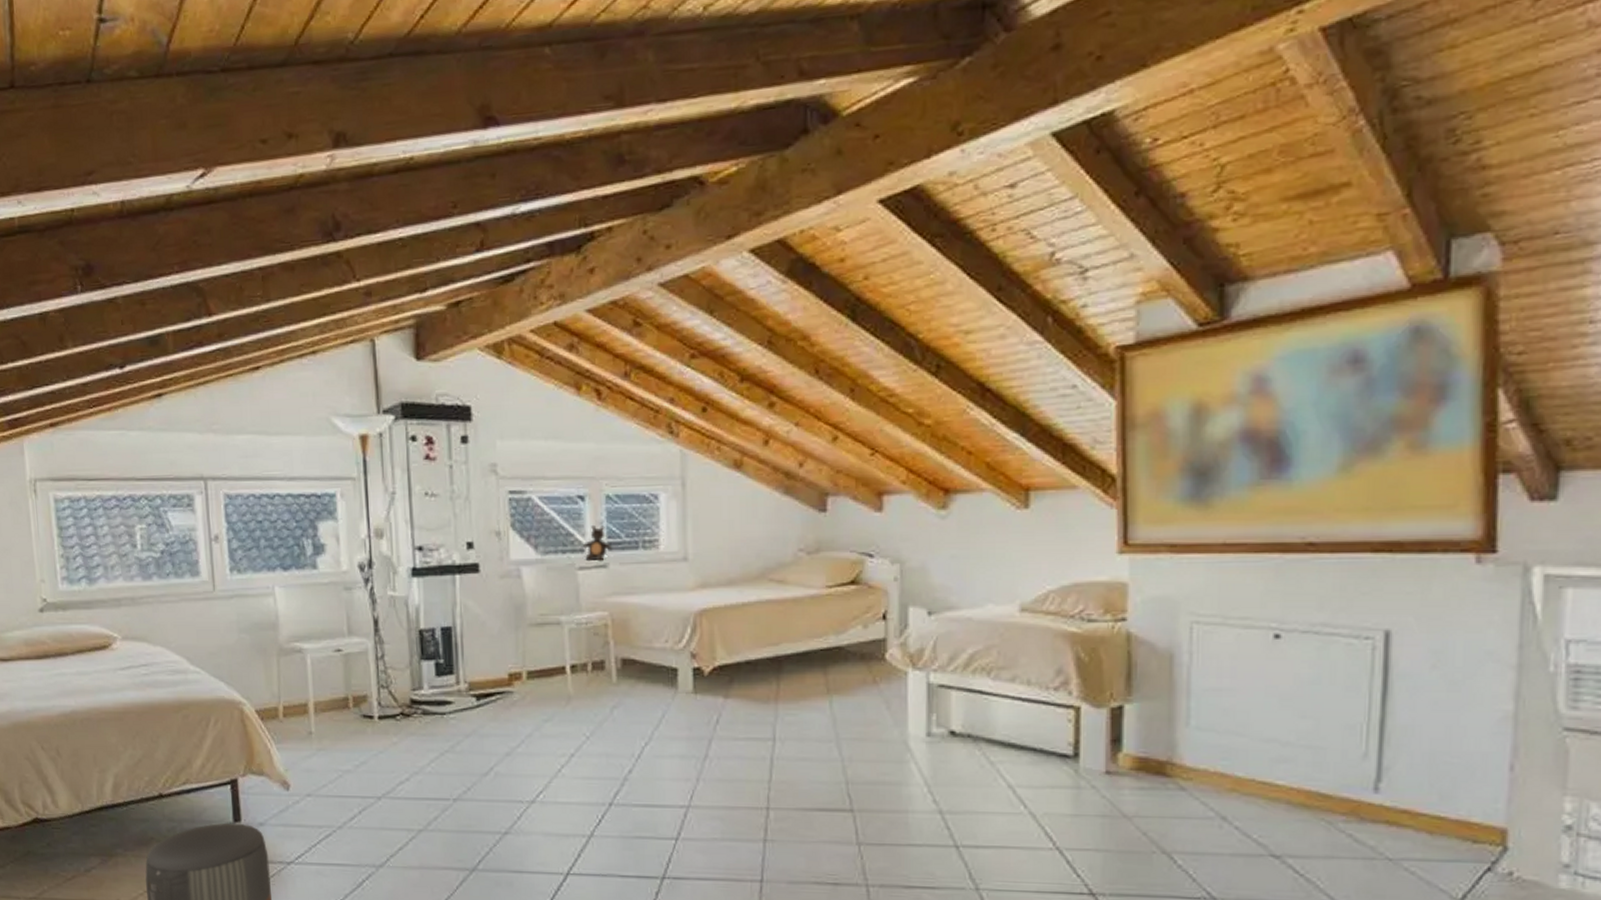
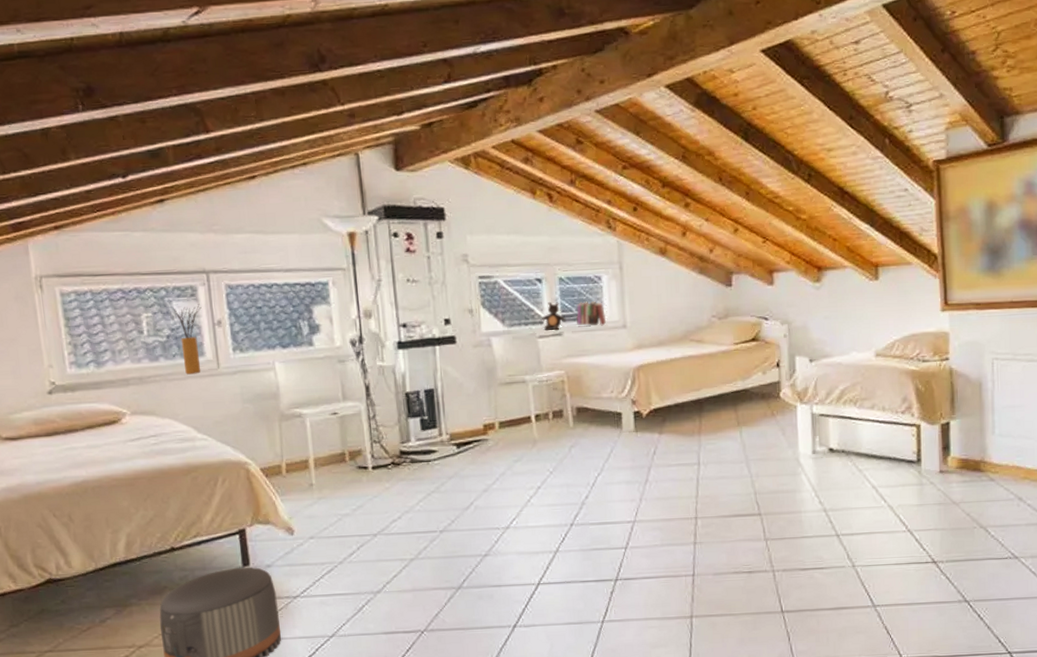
vase: none [169,515,198,597] -> present [174,304,202,375]
books: none [624,526,663,558] -> present [575,301,607,326]

